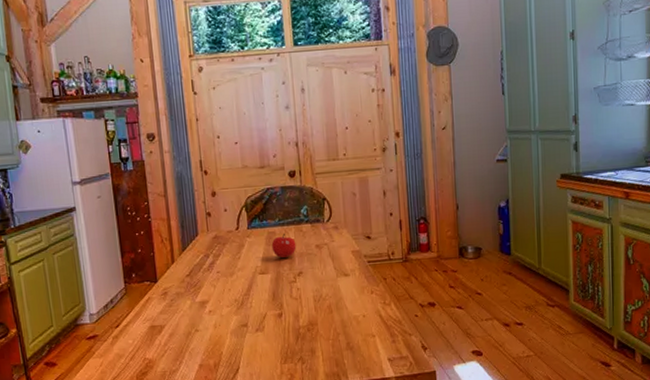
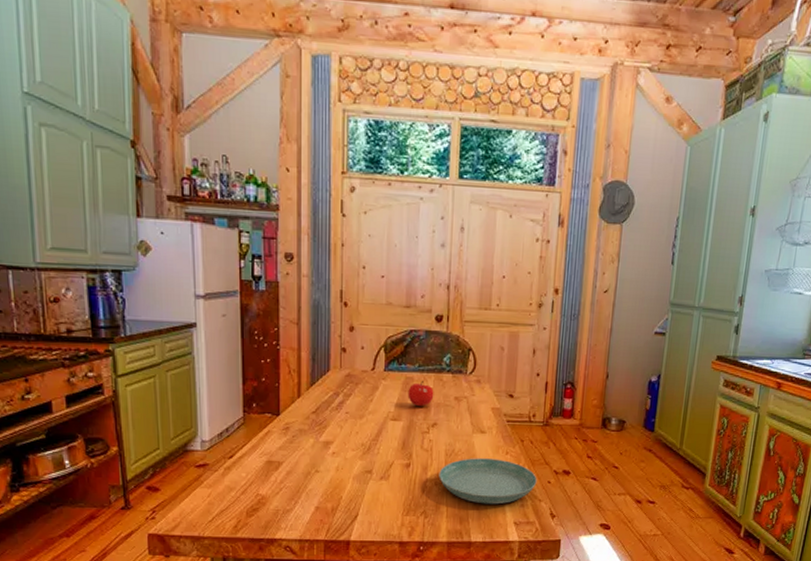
saucer: none [310,299,405,344] -> present [439,458,537,505]

